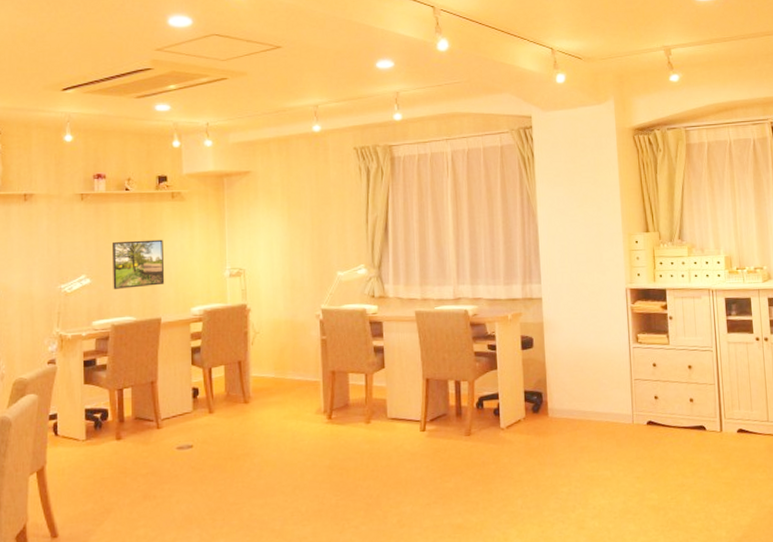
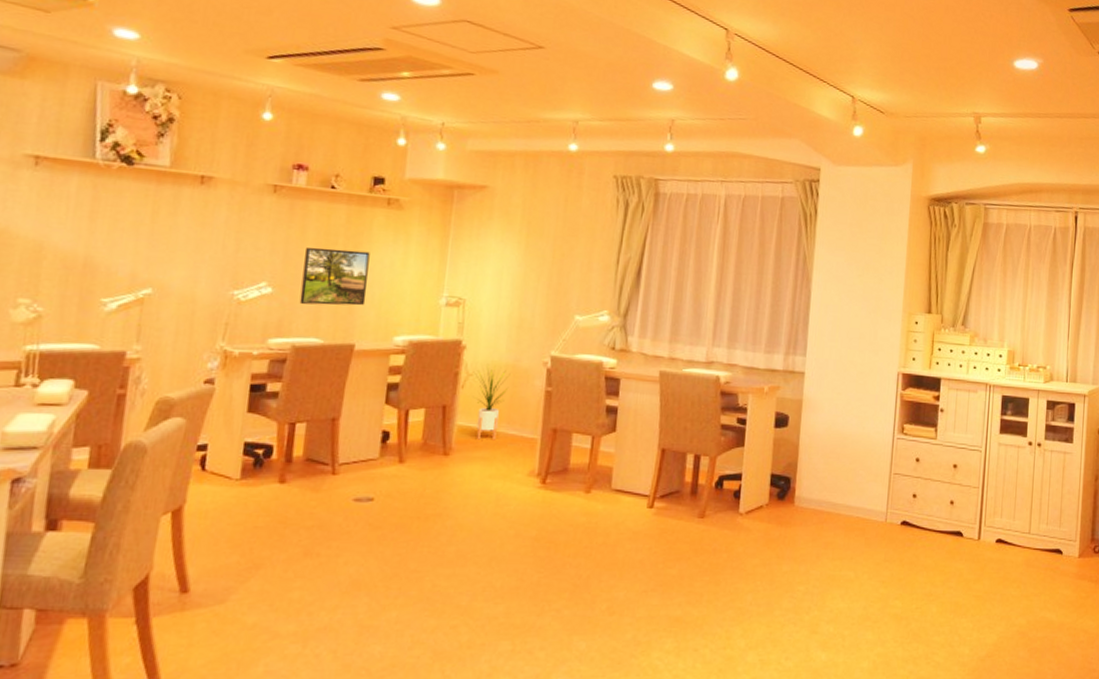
house plant: none [260,322,291,387] -> present [473,365,511,441]

